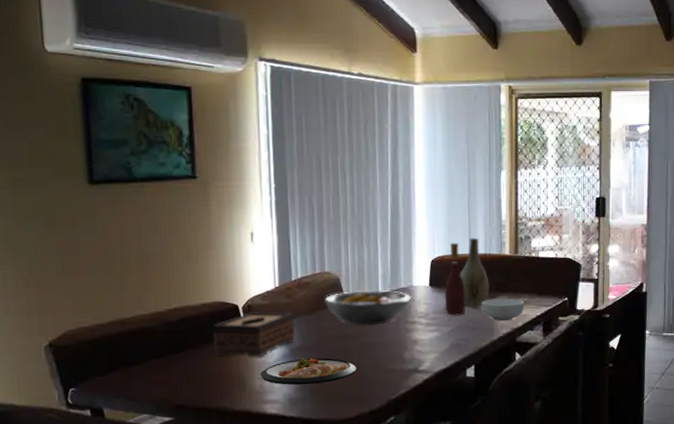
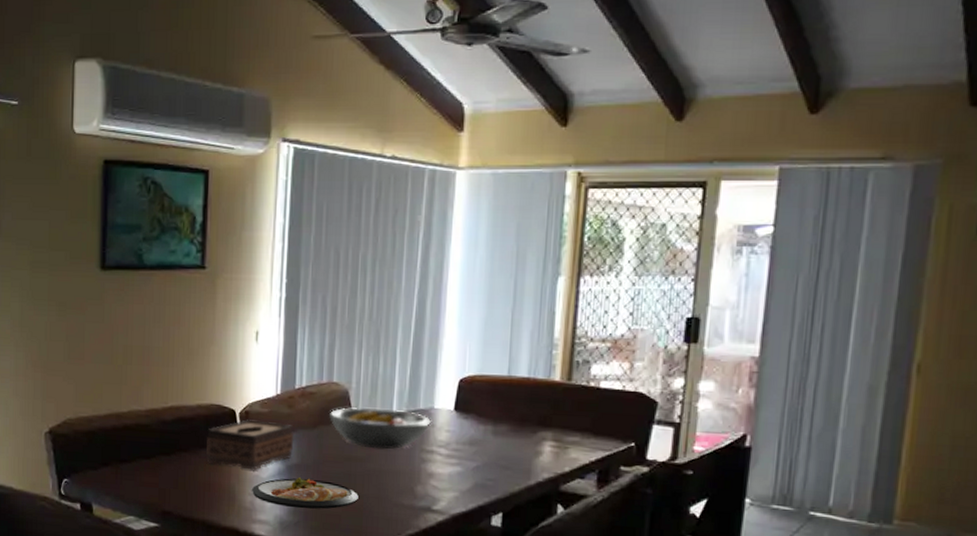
wine bottle: present [444,242,466,316] -> none [471,360,499,450]
vase: present [460,237,489,309] -> none [493,356,531,444]
cereal bowl: present [482,298,524,322] -> none [518,433,575,464]

